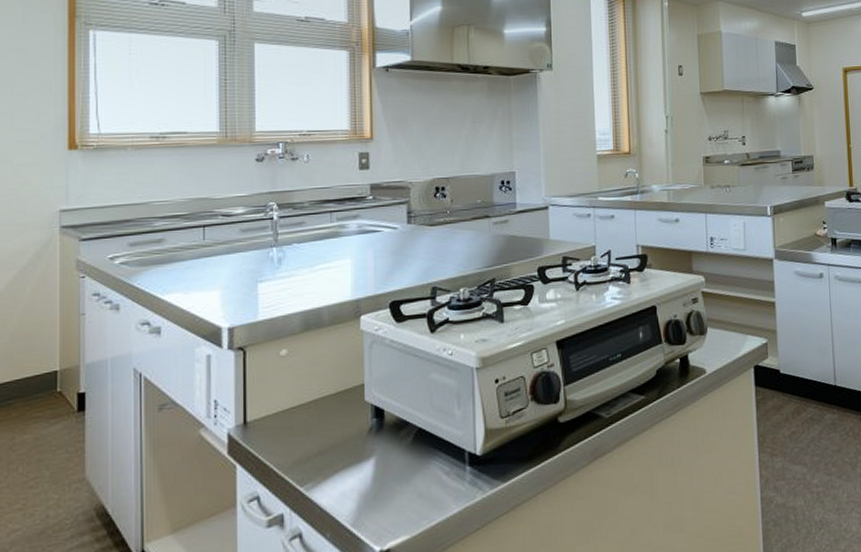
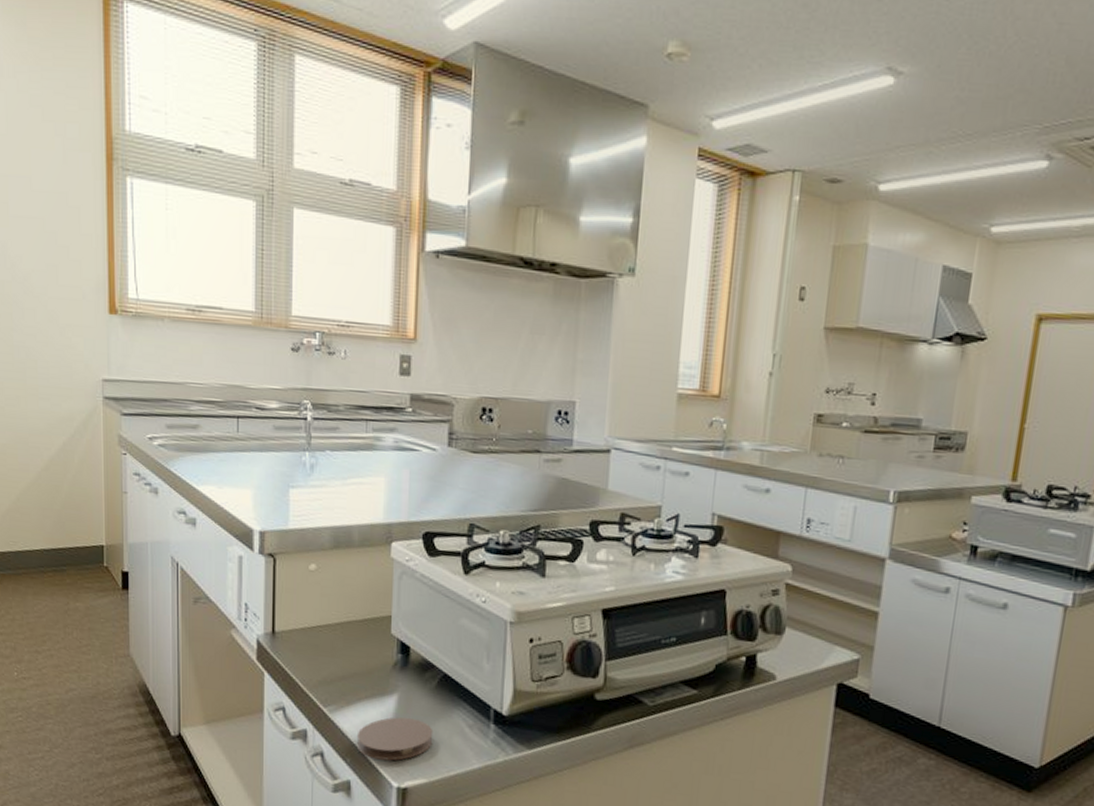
coaster: none [335,478,413,528] -> present [356,717,434,761]

